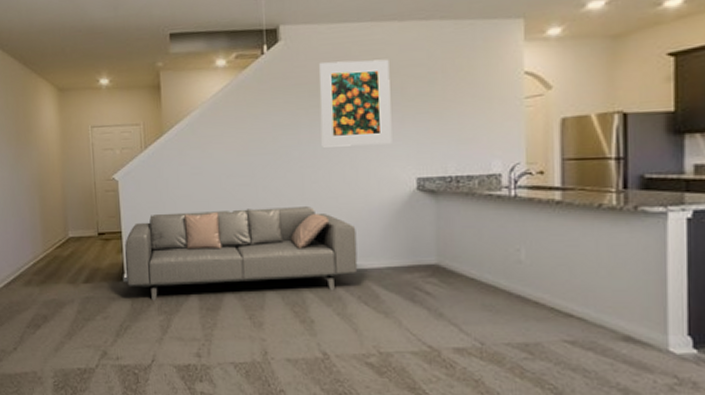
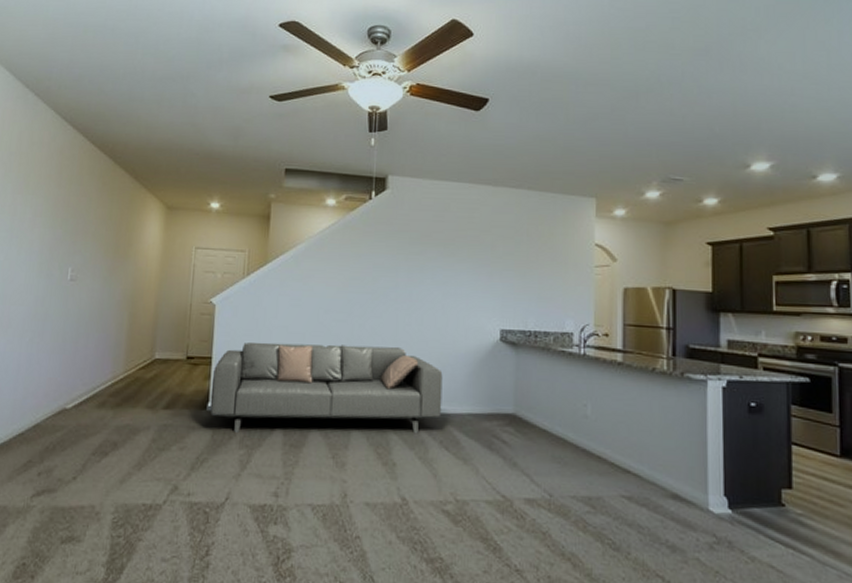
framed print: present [319,59,392,147] -> none [417,214,482,295]

